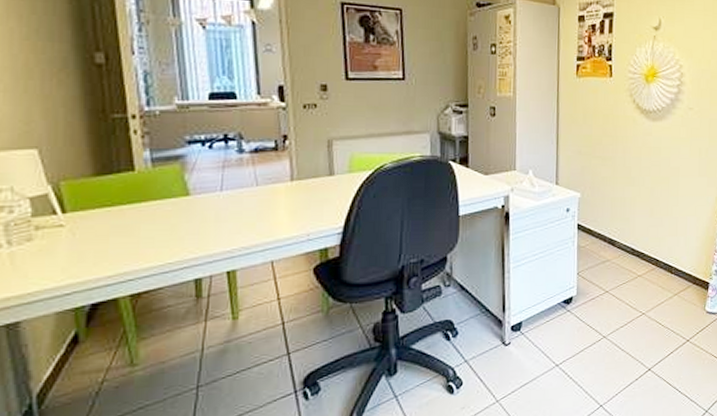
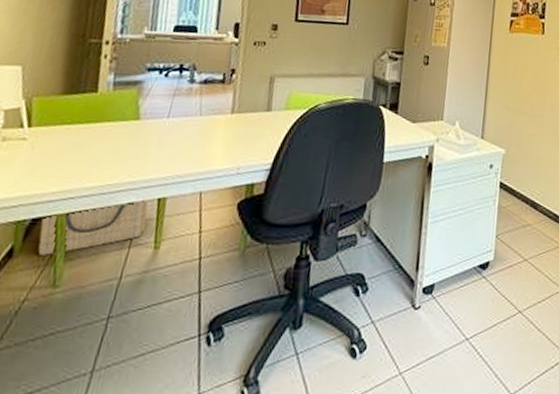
basket: none [101,275,219,338] -> present [37,201,149,255]

